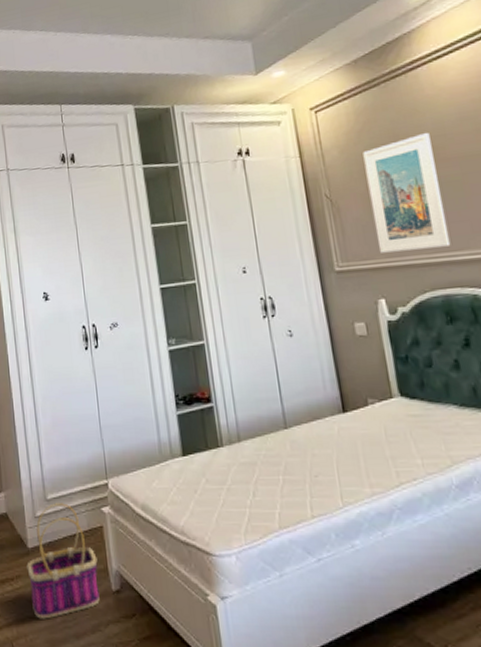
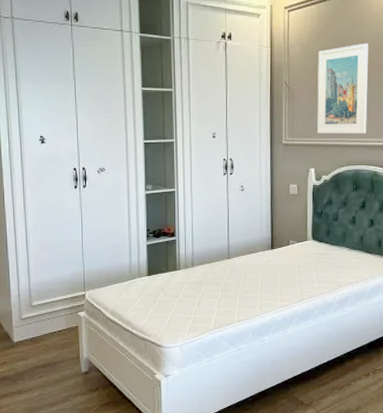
basket: present [26,503,100,619] -> none [11,308,72,394]

